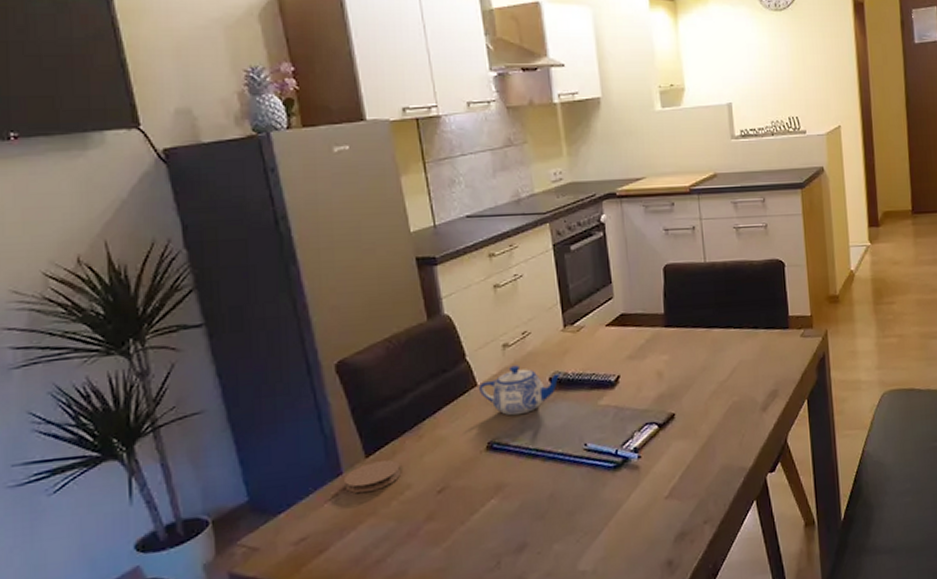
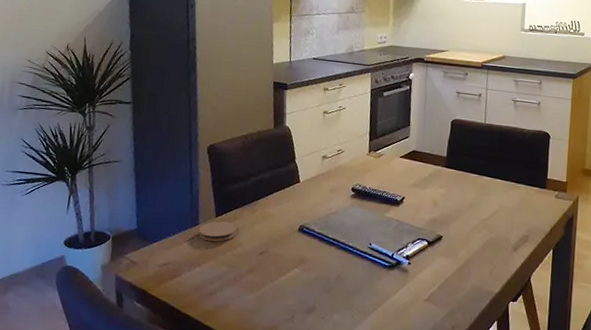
teapot: present [478,365,564,416] -> none [300,173,363,211]

